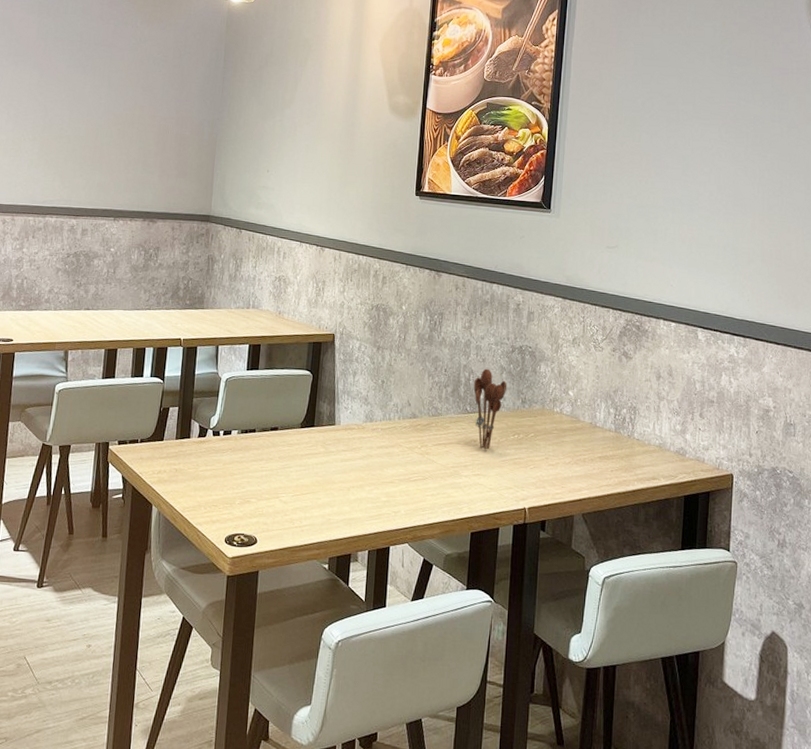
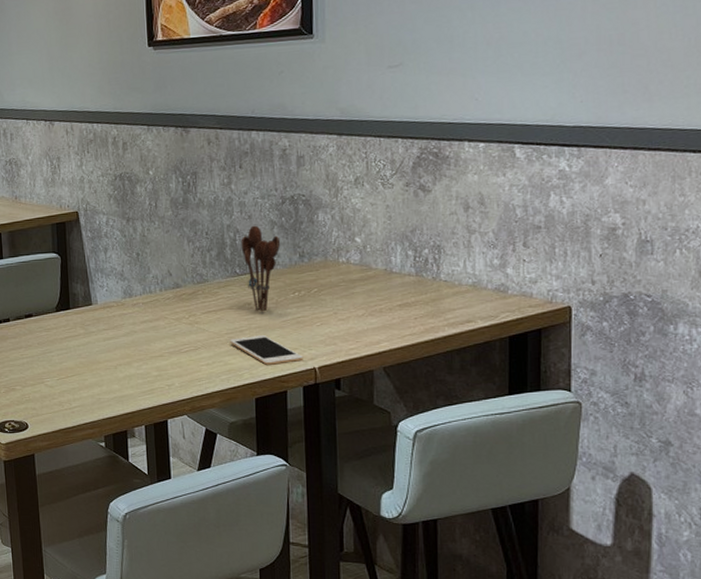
cell phone: none [454,472,516,502] -> present [230,335,304,365]

